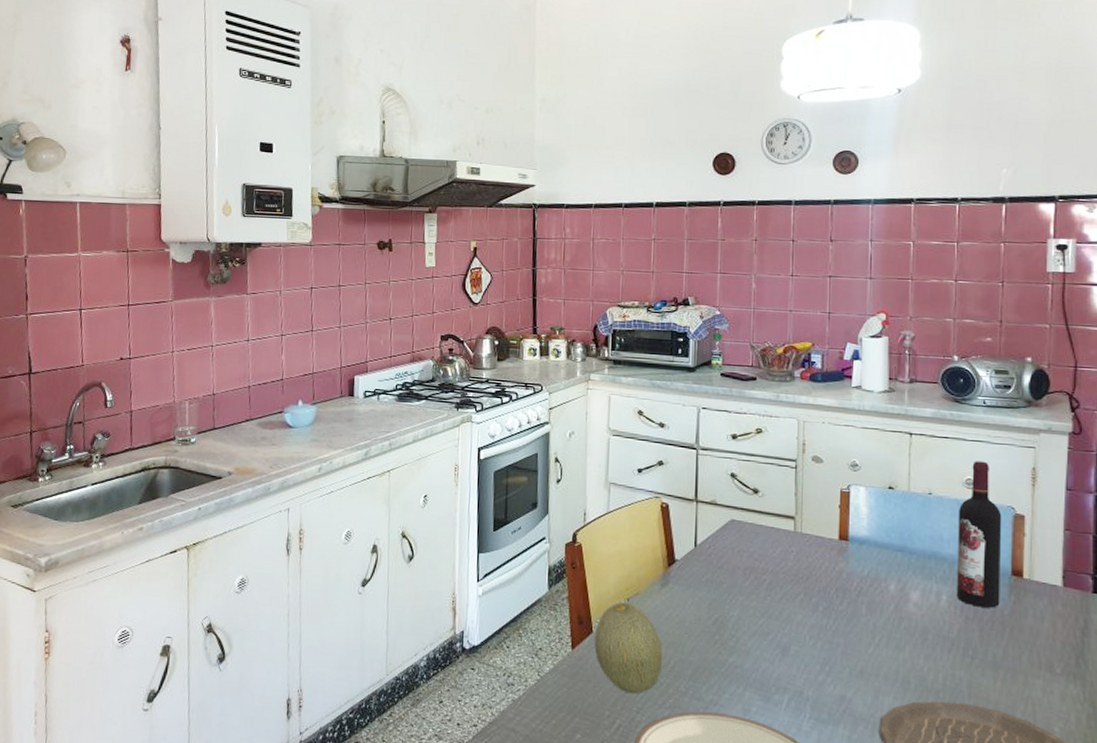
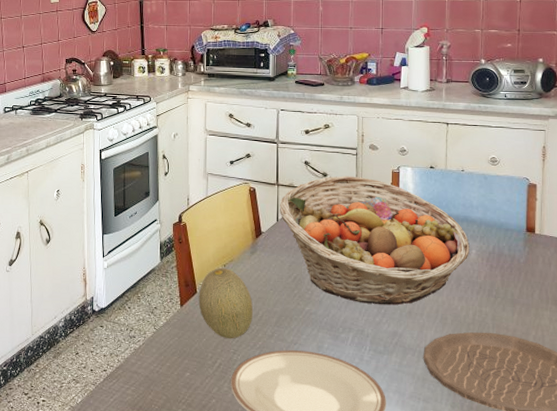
fruit basket: none [698,493,939,661] -> present [279,176,470,305]
wine bottle: present [957,461,1002,608] -> none [484,143,519,258]

